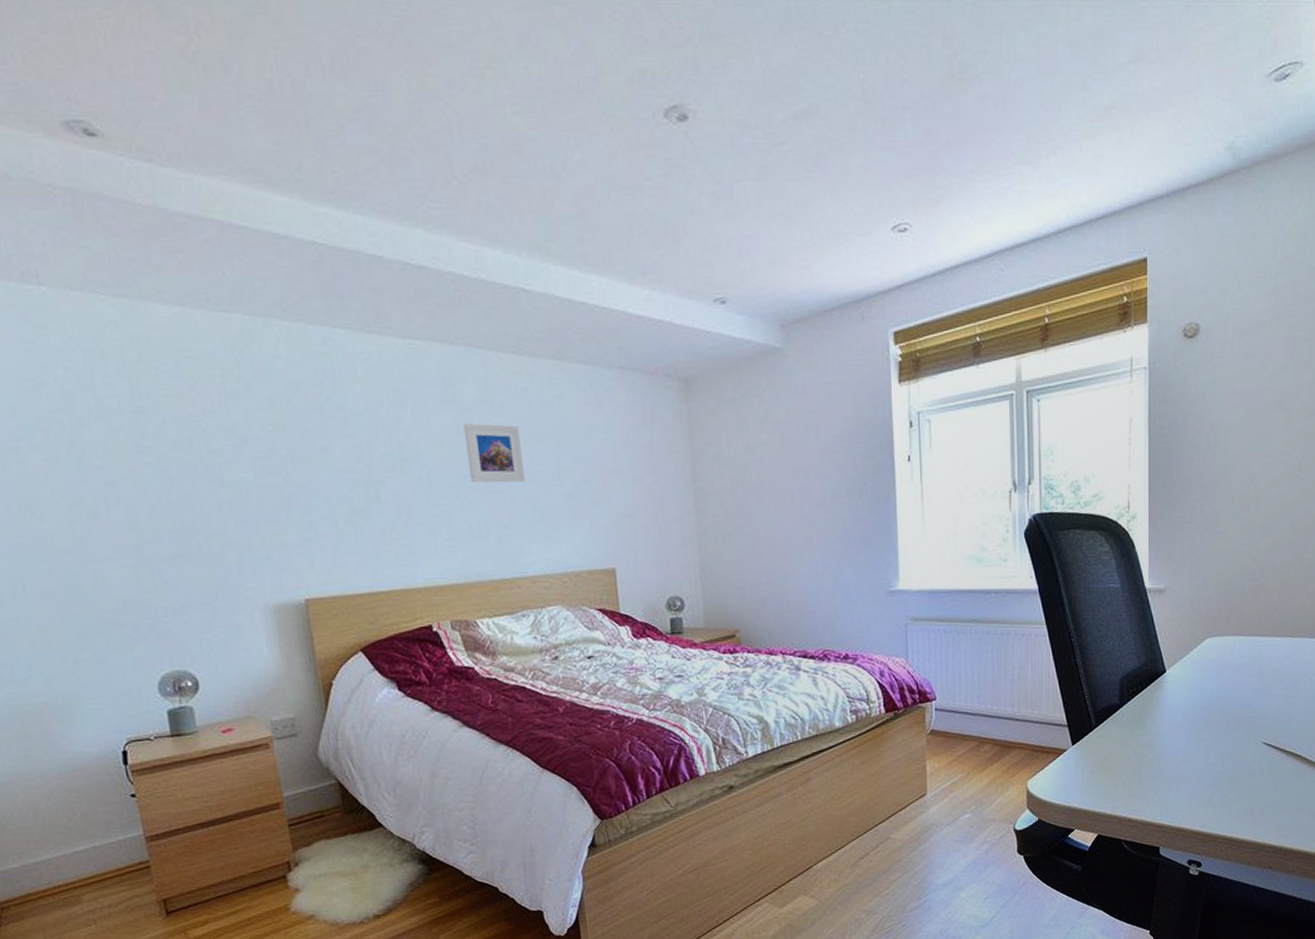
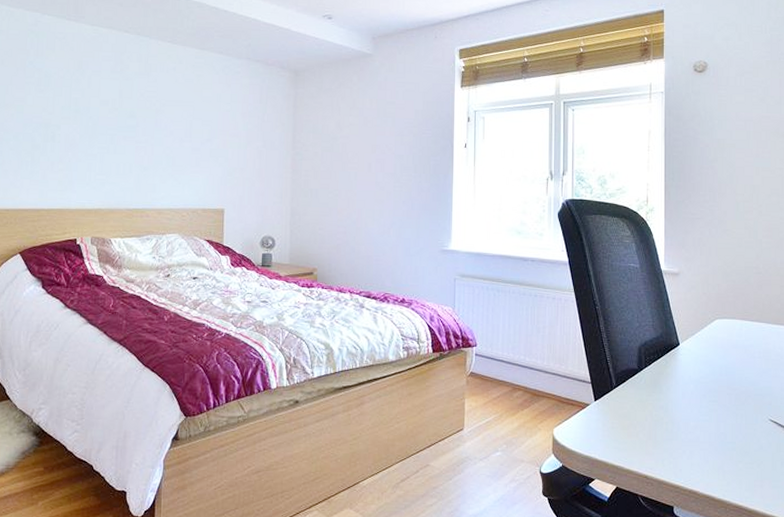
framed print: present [463,423,526,483] -> none [124,90,166,136]

